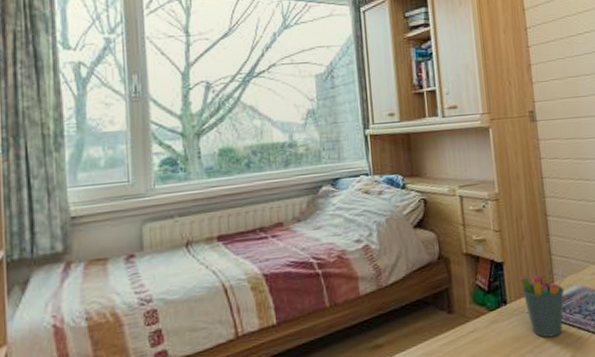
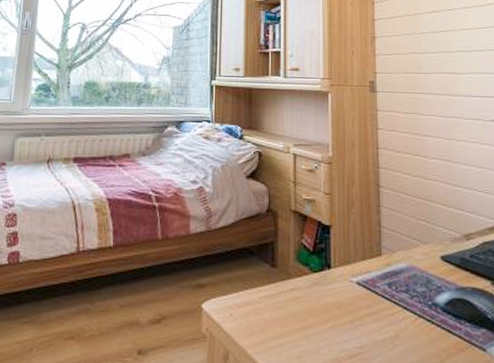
pen holder: present [519,266,564,338] -> none [346,240,393,312]

